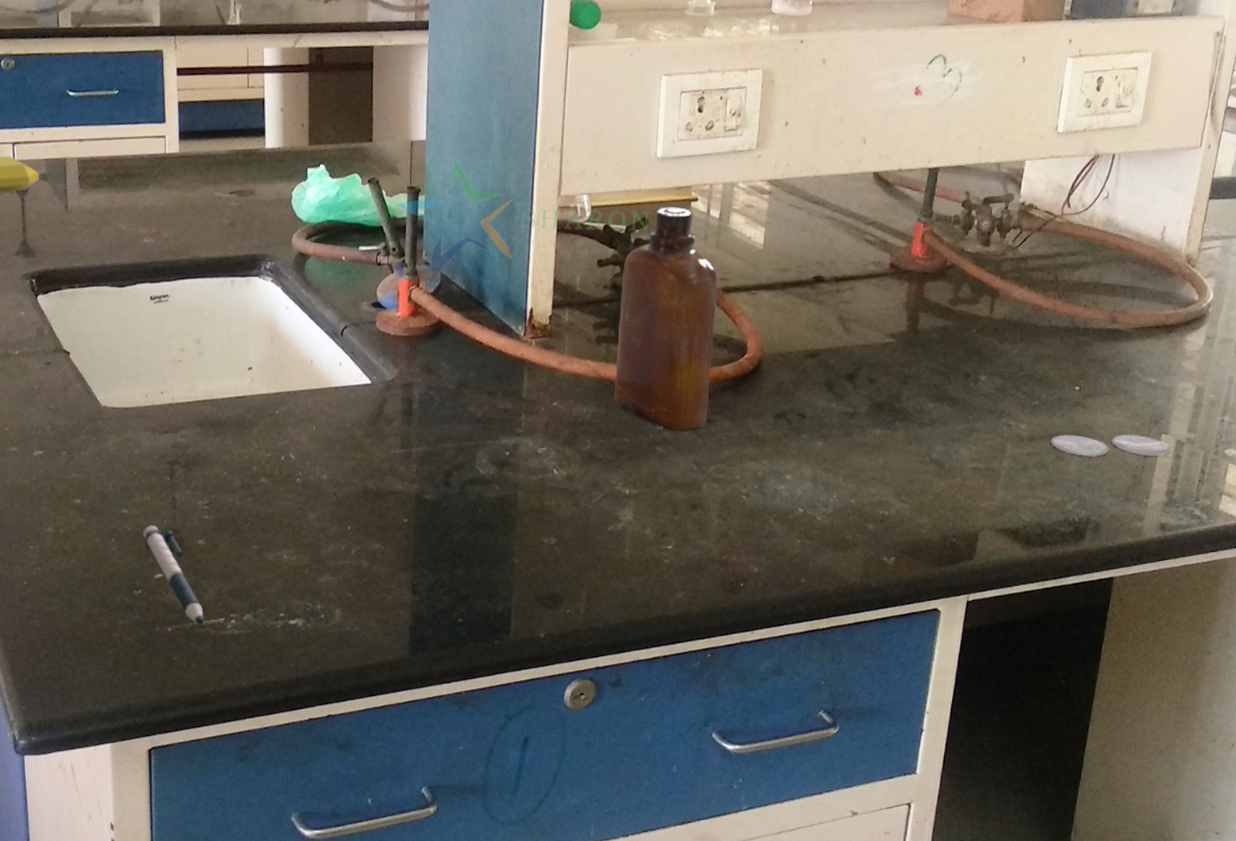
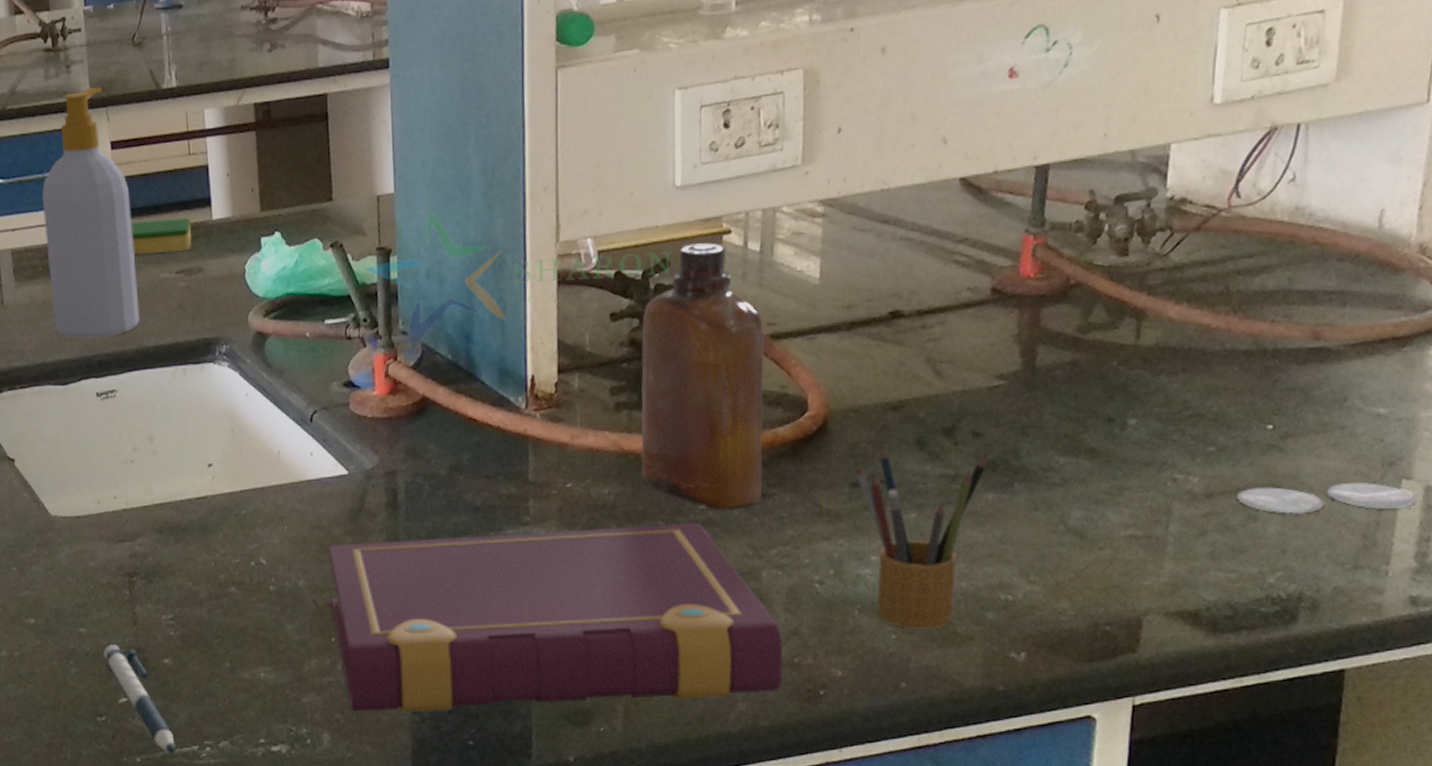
soap bottle: none [109,16,194,247] -> present [41,87,140,339]
dish sponge: none [190,143,246,175] -> present [130,217,192,254]
book: none [348,441,715,594] -> present [328,523,783,713]
pencil box: none [779,384,879,536] -> present [854,444,989,629]

